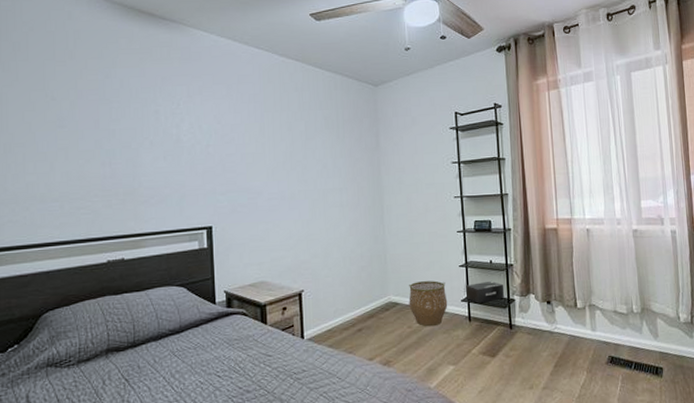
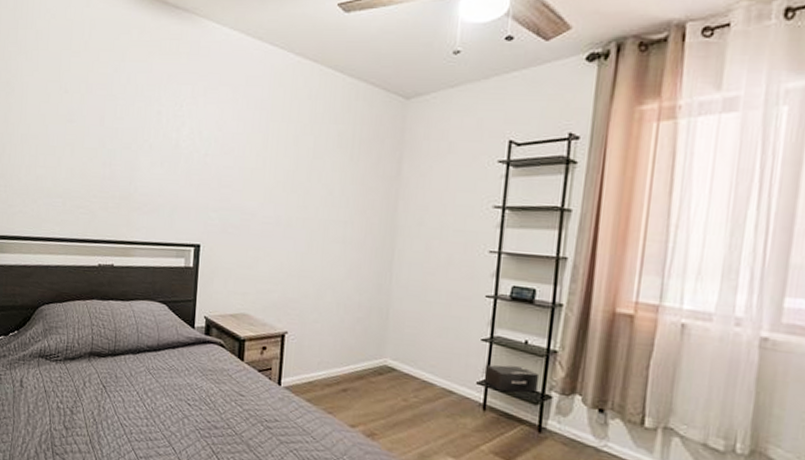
basket: present [408,281,448,327] -> none [408,348,459,406]

